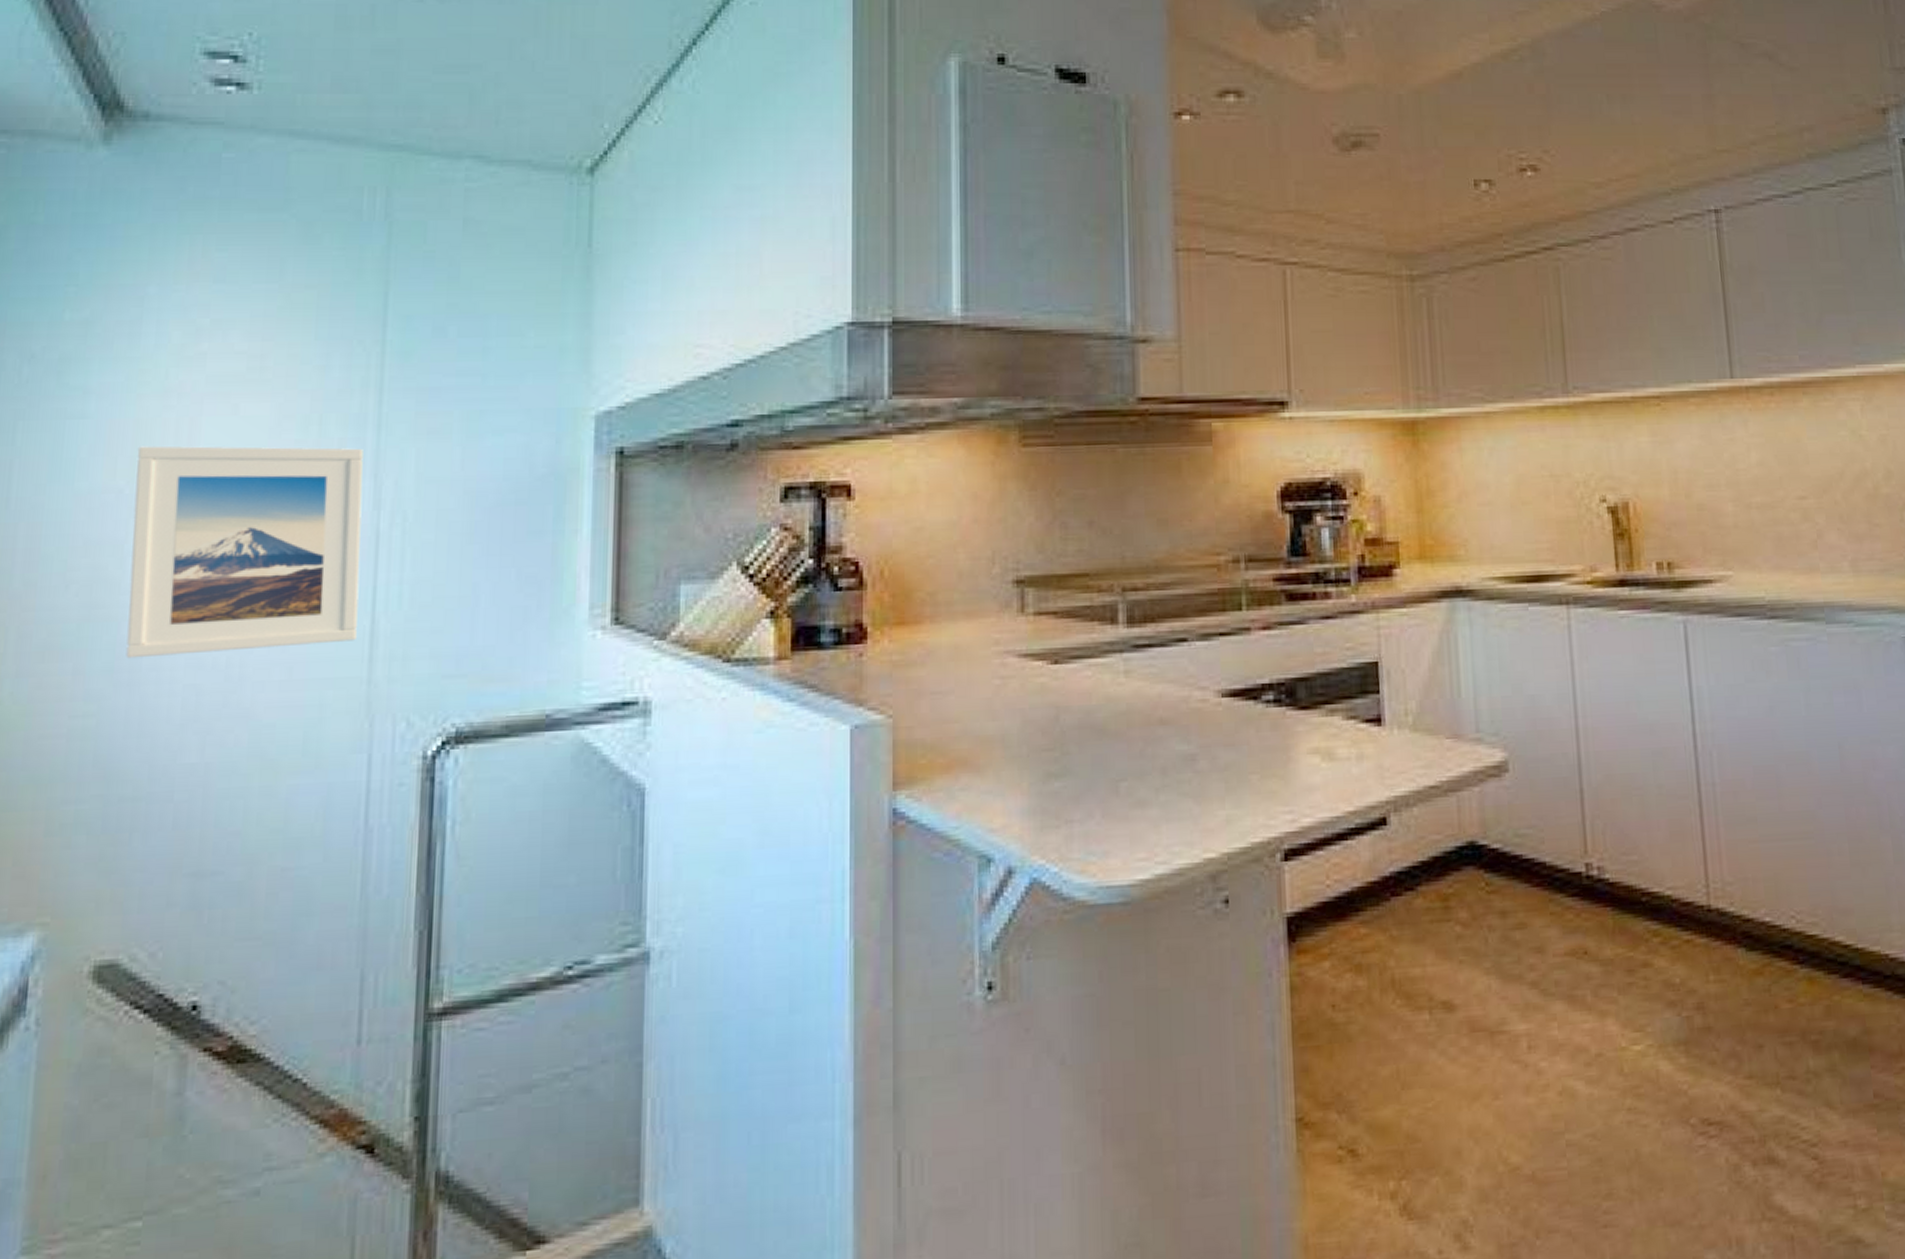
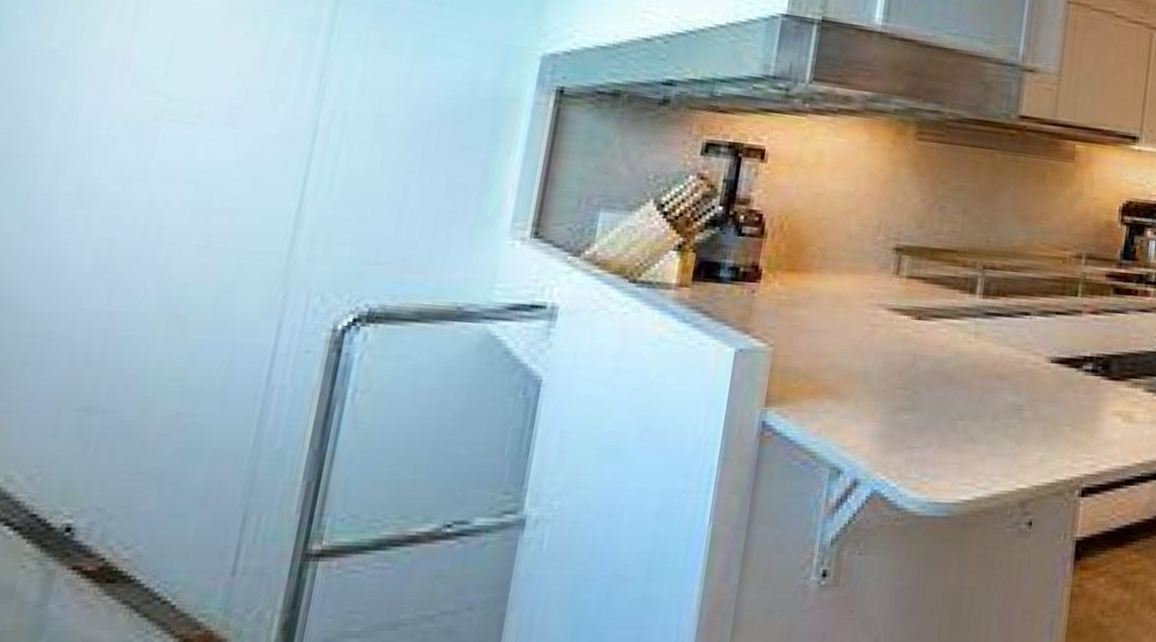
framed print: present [126,445,363,659] -> none [39,13,313,220]

